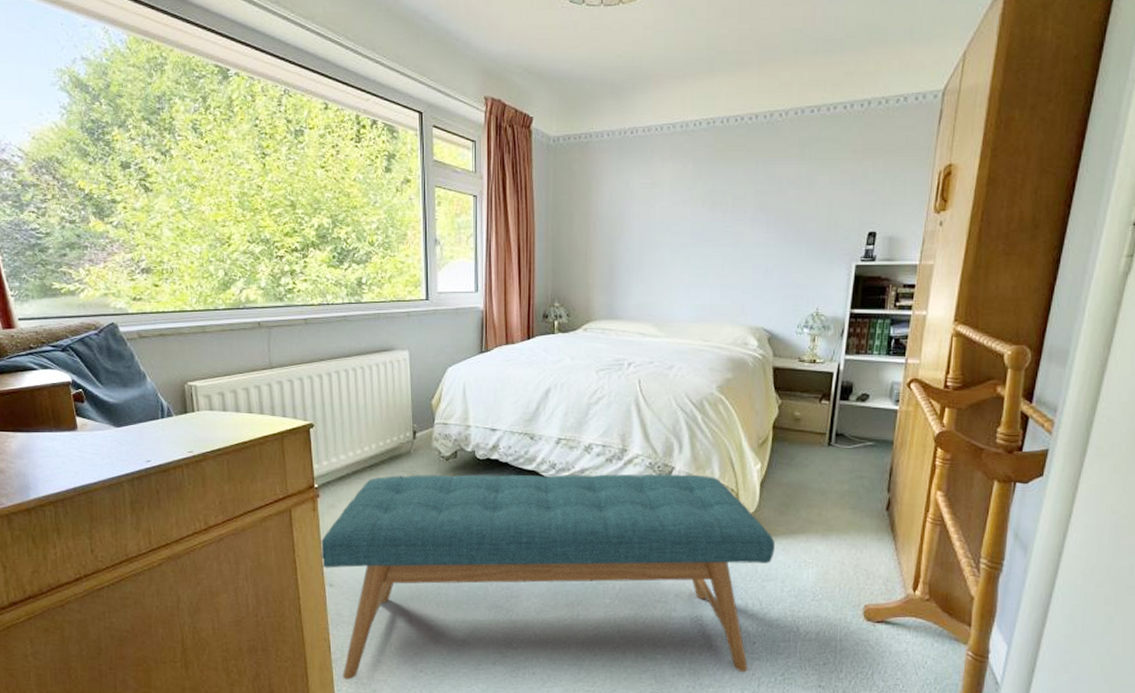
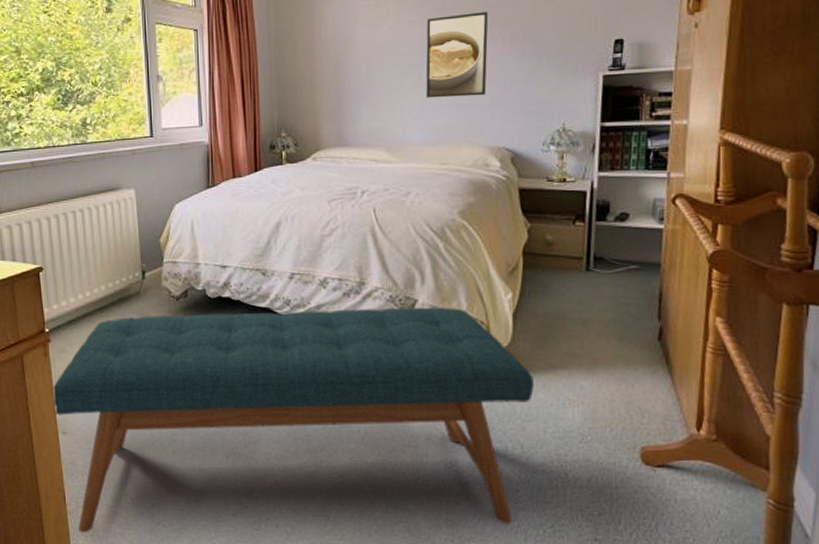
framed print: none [694,198,756,278] -> present [426,12,489,98]

